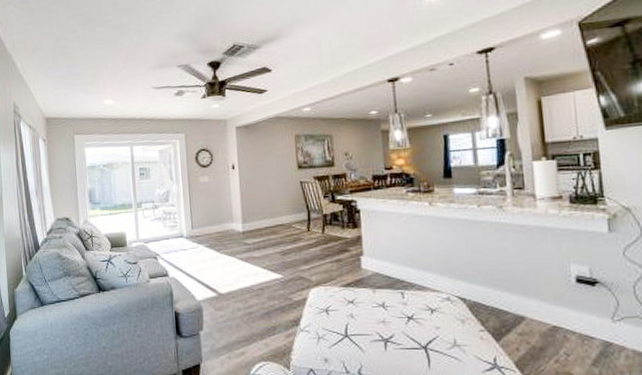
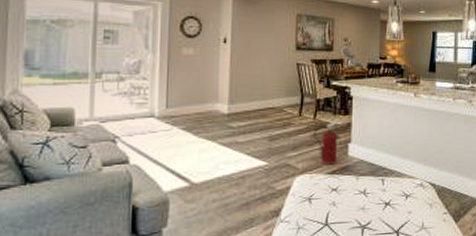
fire extinguisher: none [323,235,350,278] -> present [313,121,339,165]

